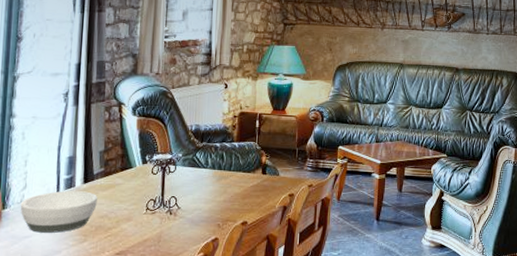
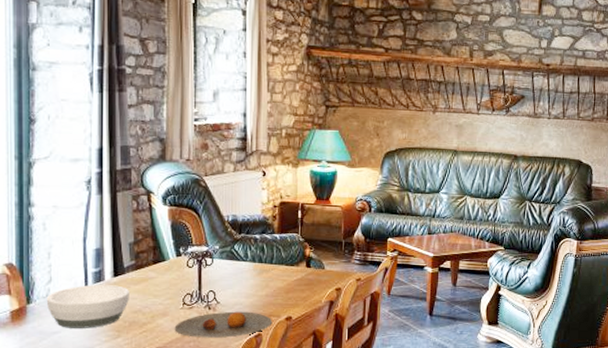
plate: none [137,216,229,242] -> present [174,311,273,338]

